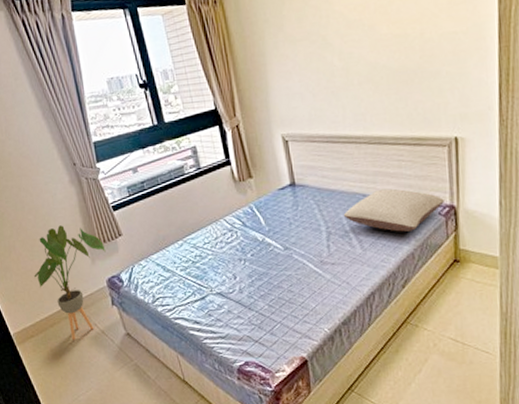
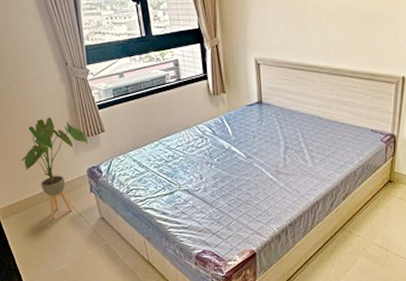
pillow: present [343,188,446,232] -> none [300,114,388,153]

